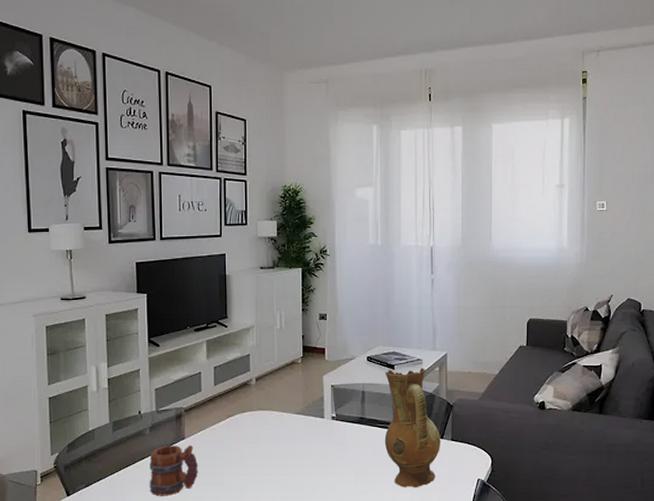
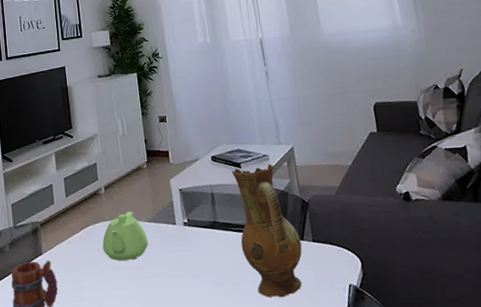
teapot: none [248,403,295,448] -> present [102,211,149,261]

